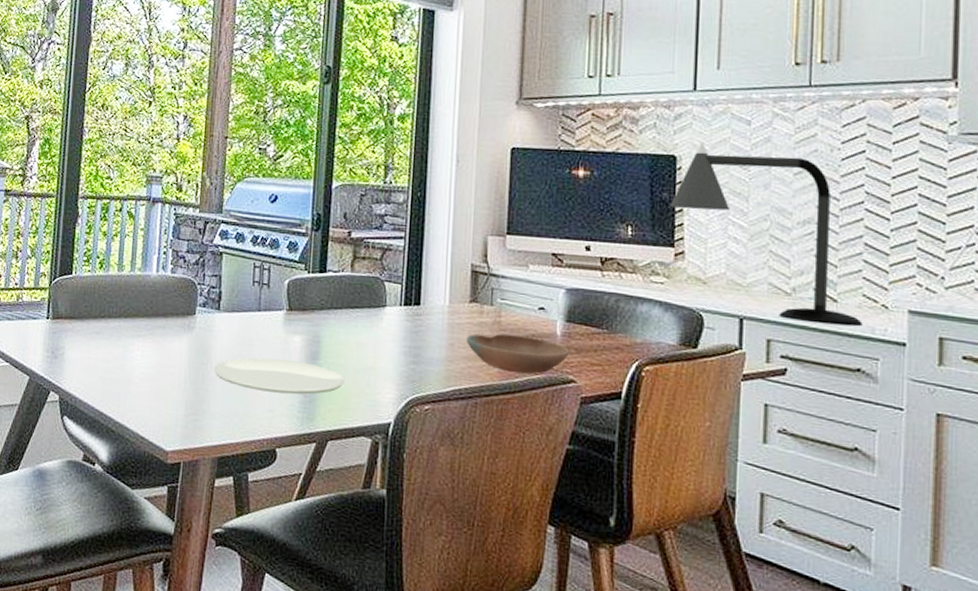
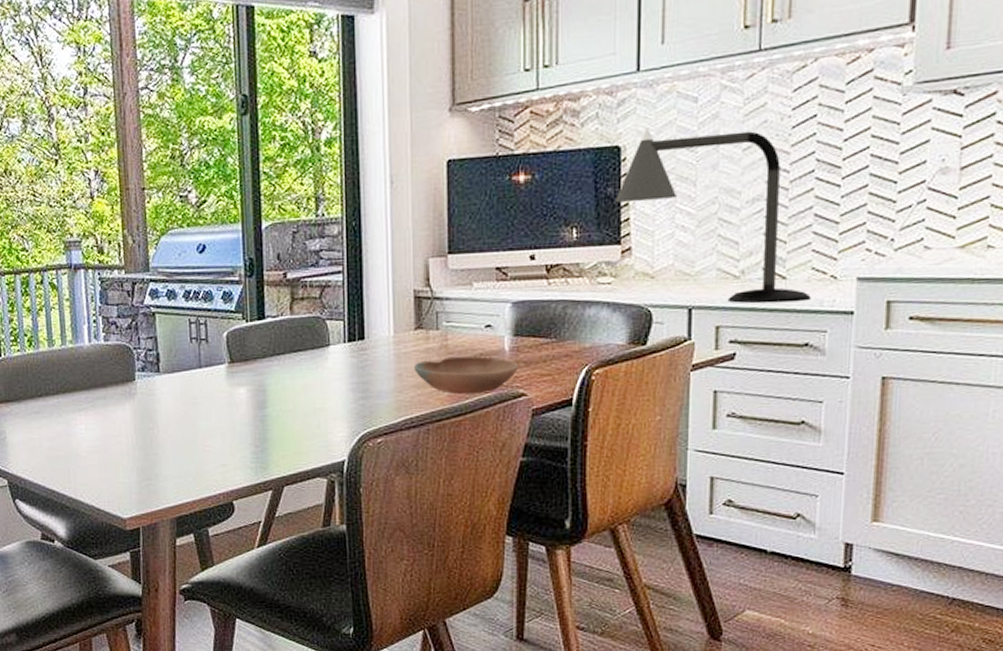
plate: present [213,357,345,395] -> none [160,412,295,447]

